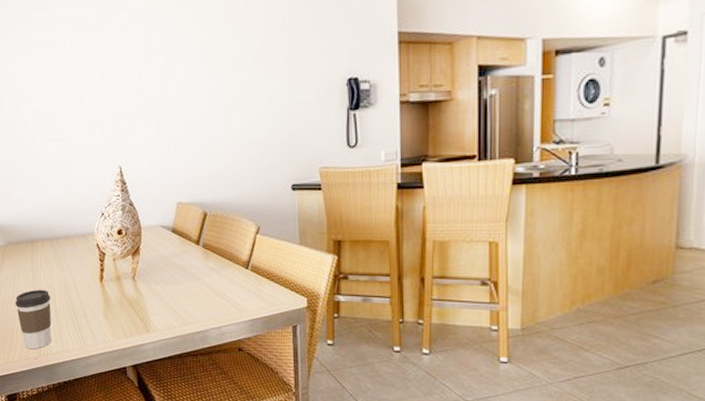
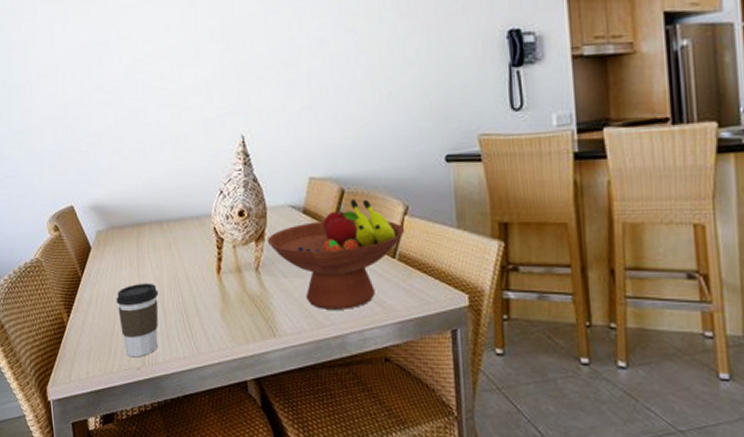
fruit bowl: none [141,221,257,310] -> present [266,199,405,309]

